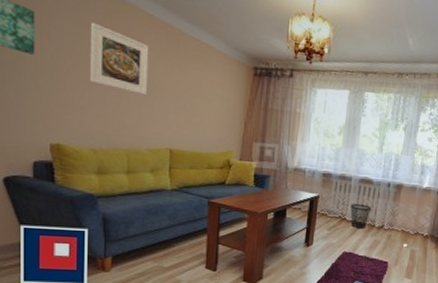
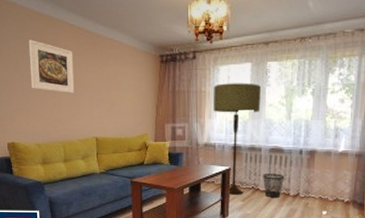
floor lamp: none [306,107,357,224] -> present [213,83,261,195]

